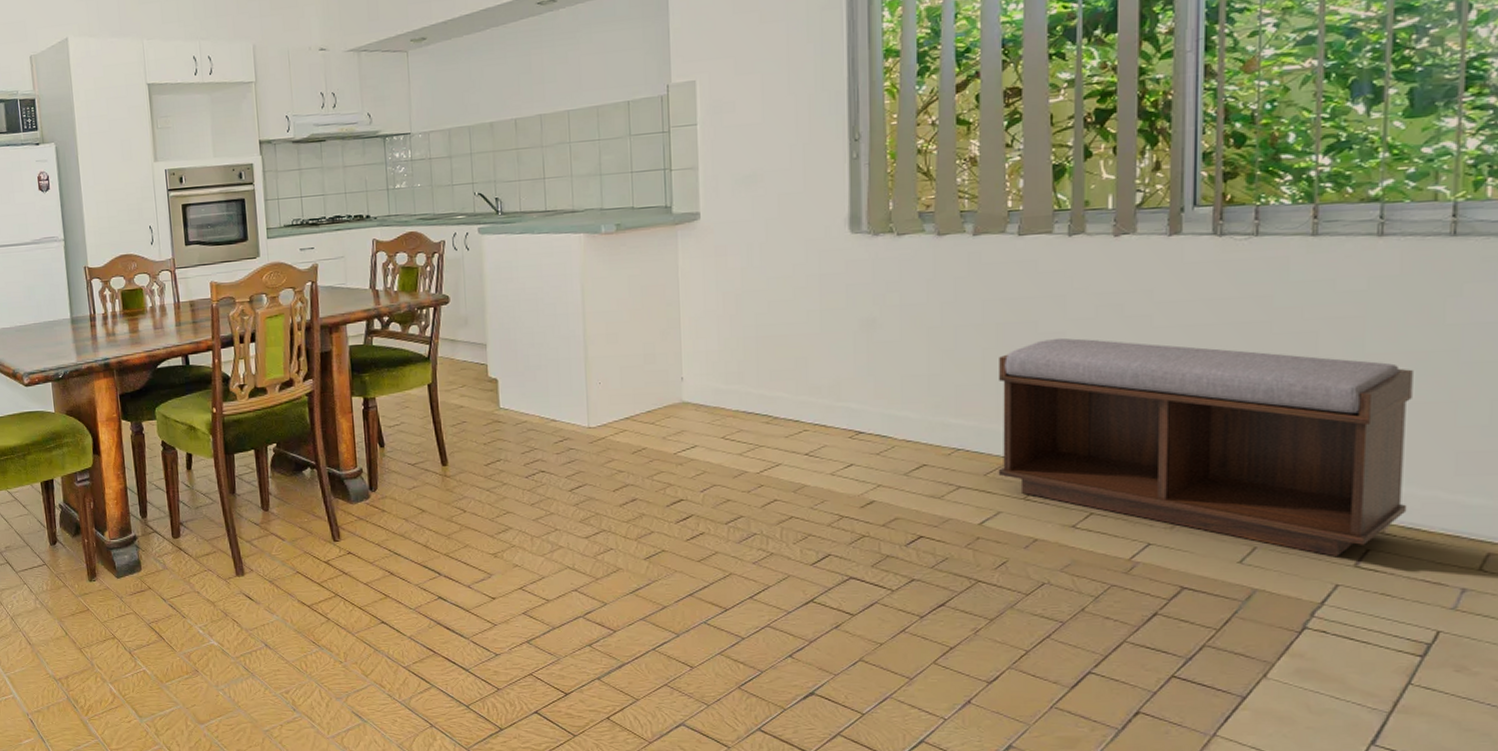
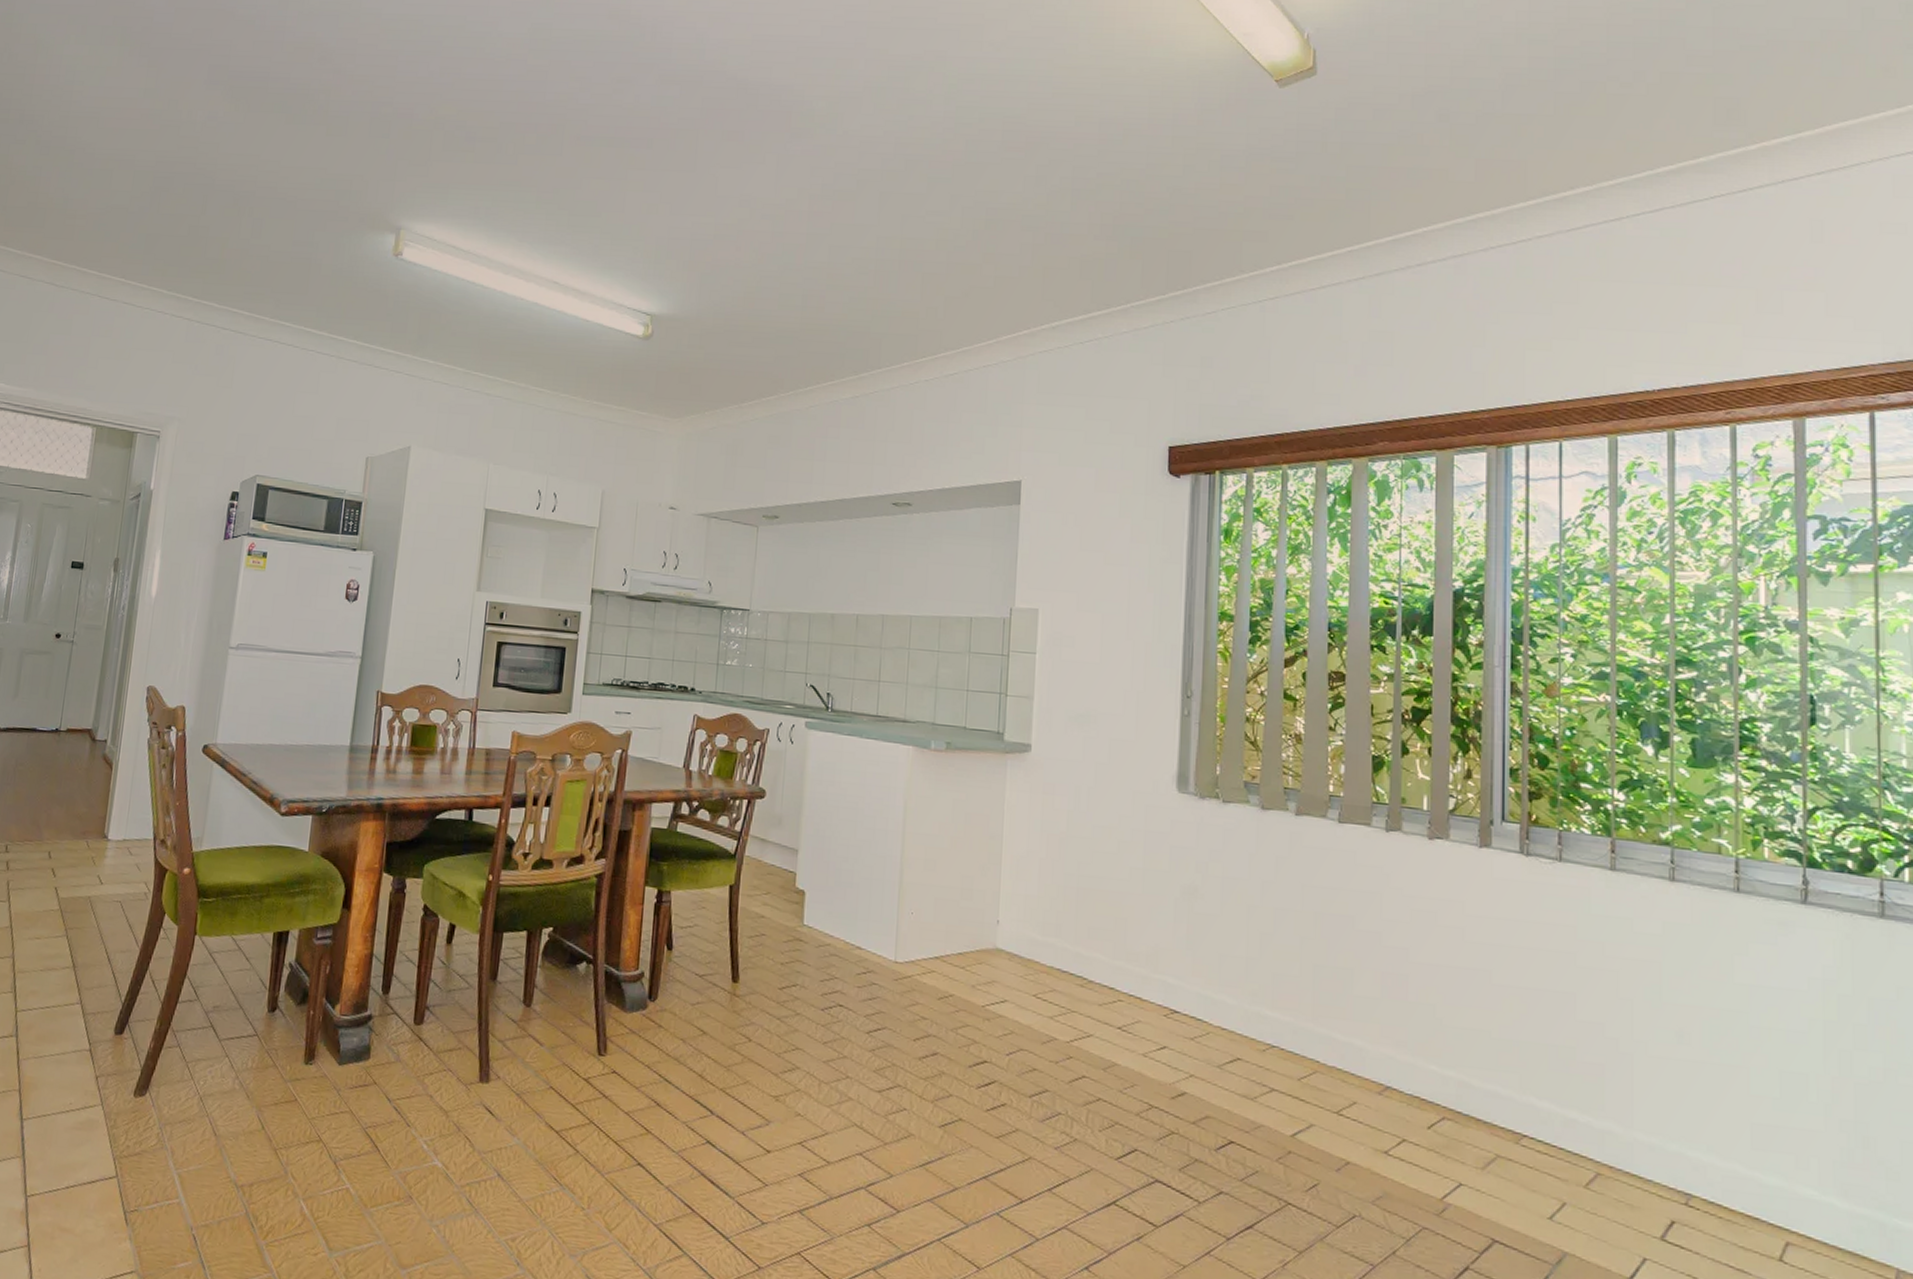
bench: present [998,337,1413,557] -> none [1312,937,1709,1226]

